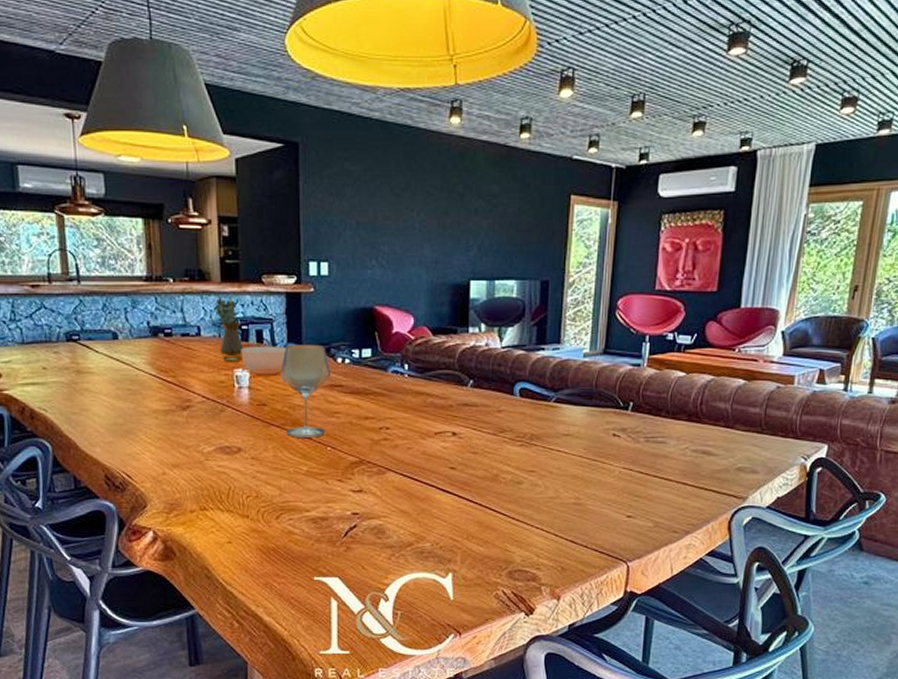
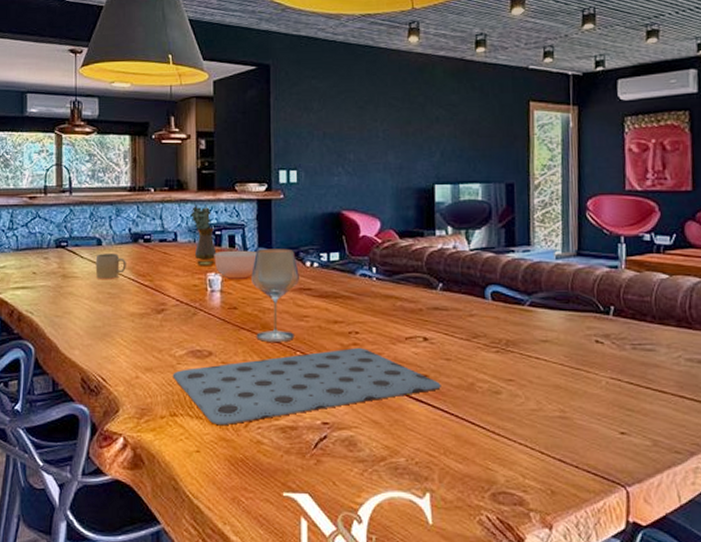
mug: none [112,348,146,375] -> present [95,254,126,279]
placemat: none [201,442,467,518] -> present [172,347,441,426]

